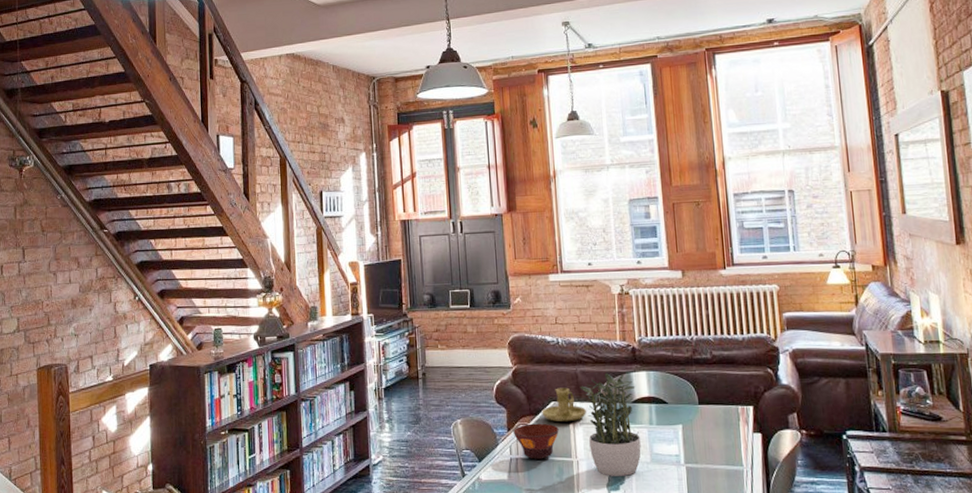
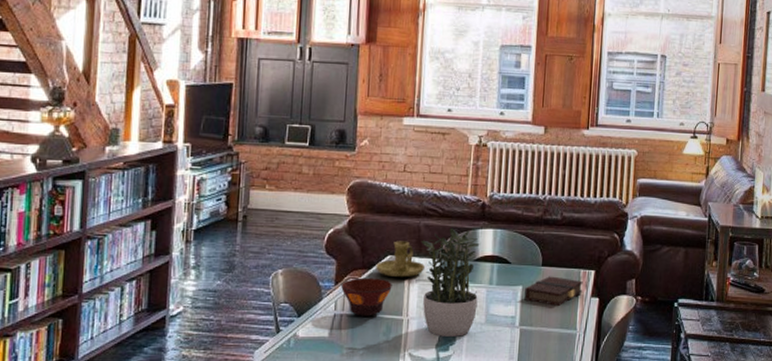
book: none [685,414,744,444] -> present [524,276,583,307]

